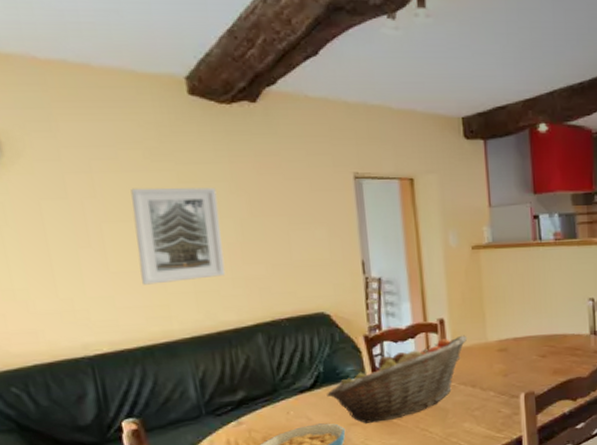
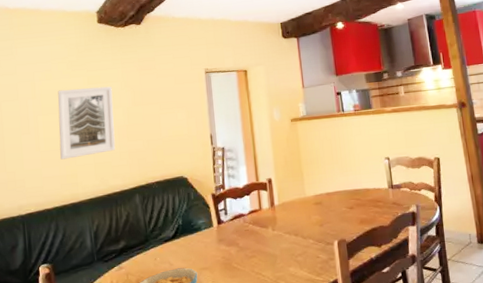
fruit basket: present [327,335,468,425] -> none [184,191,290,269]

